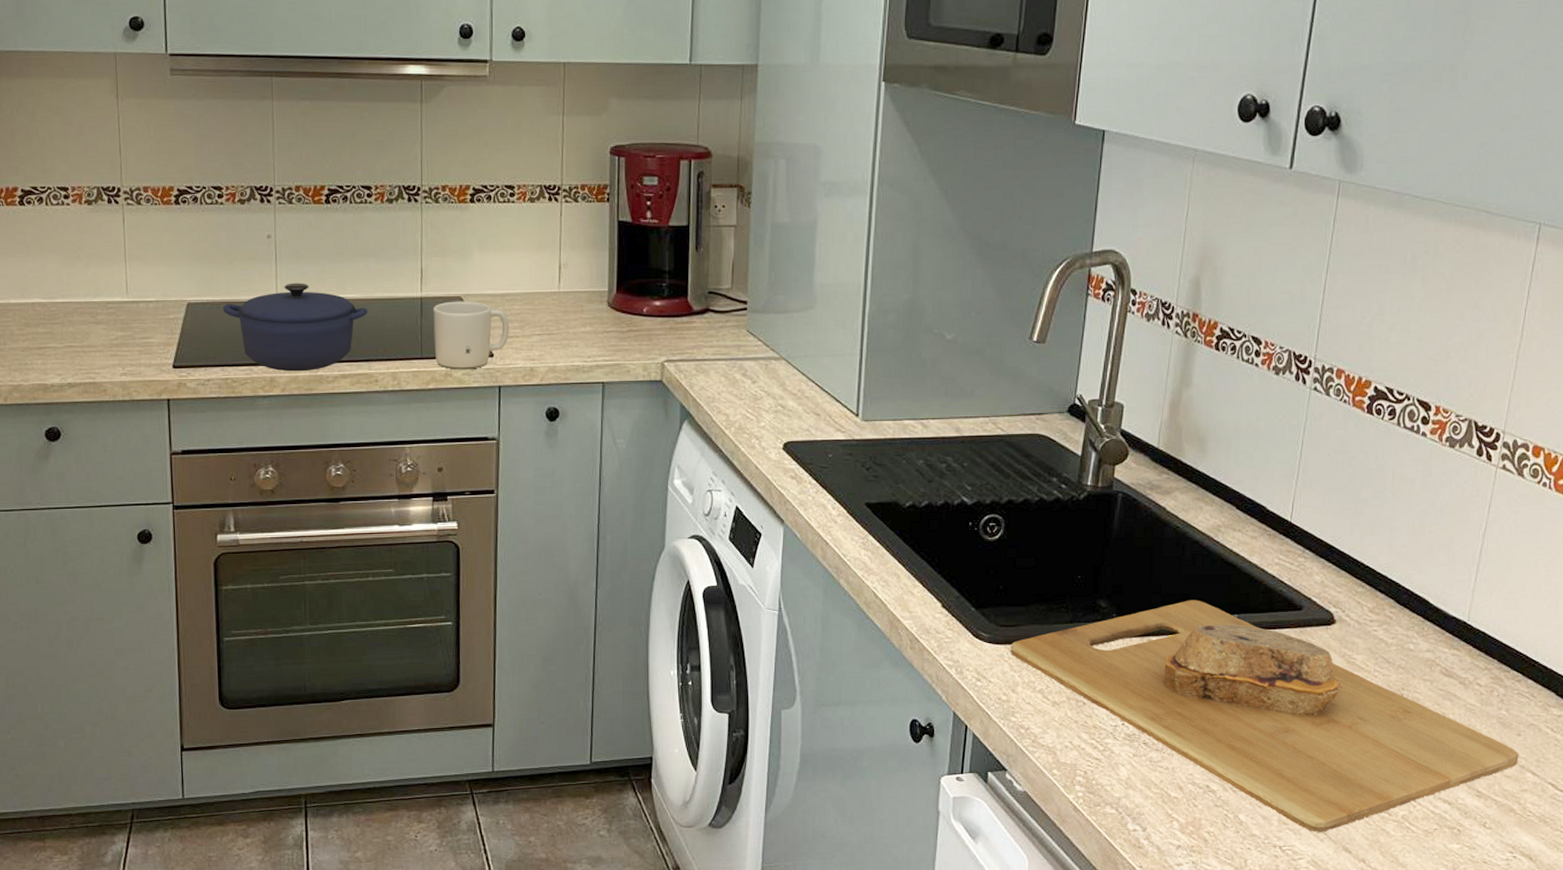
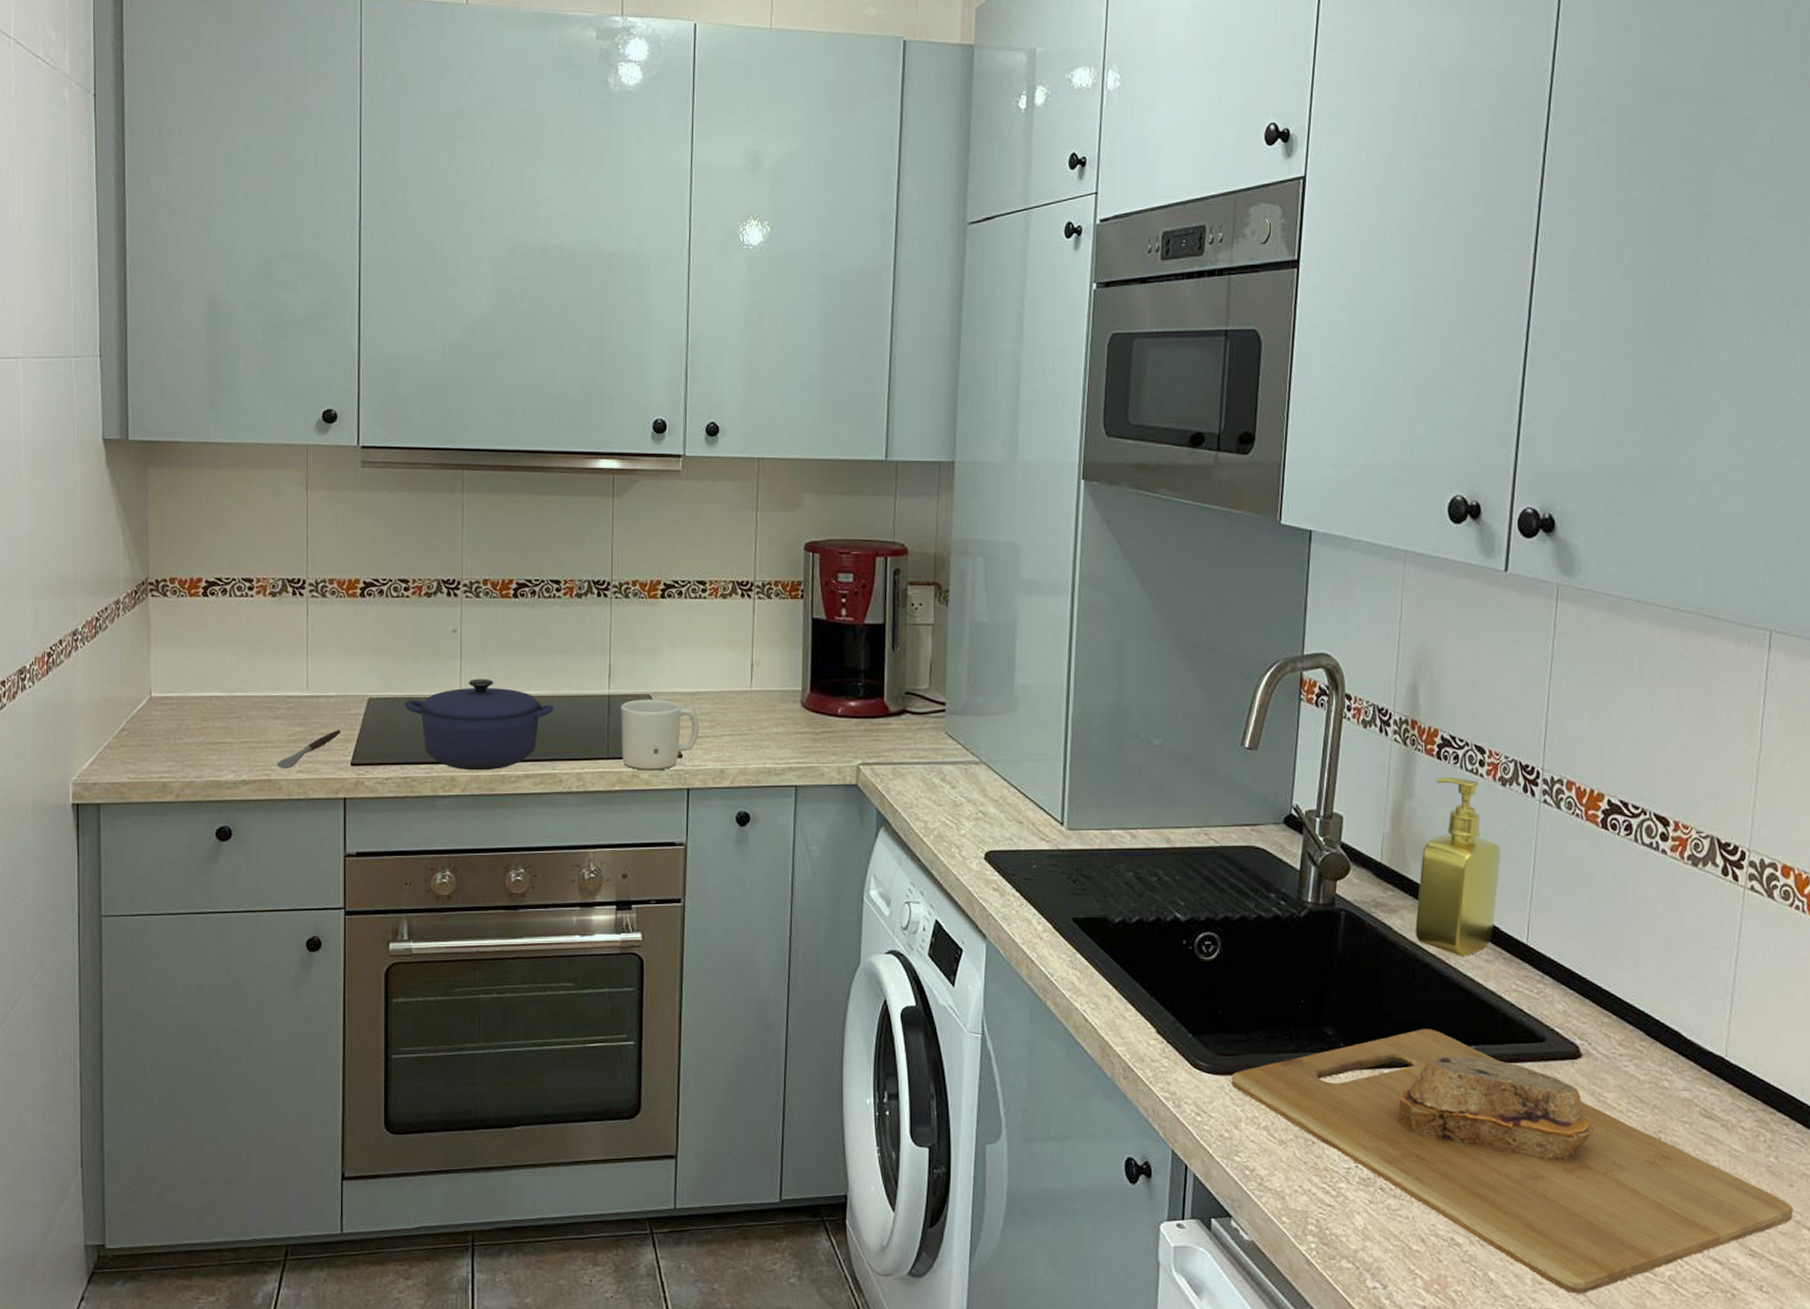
knife: none [101,334,161,372] -> present [277,730,340,769]
soap dispenser: none [1187,367,1271,533] -> present [1415,778,1501,956]

